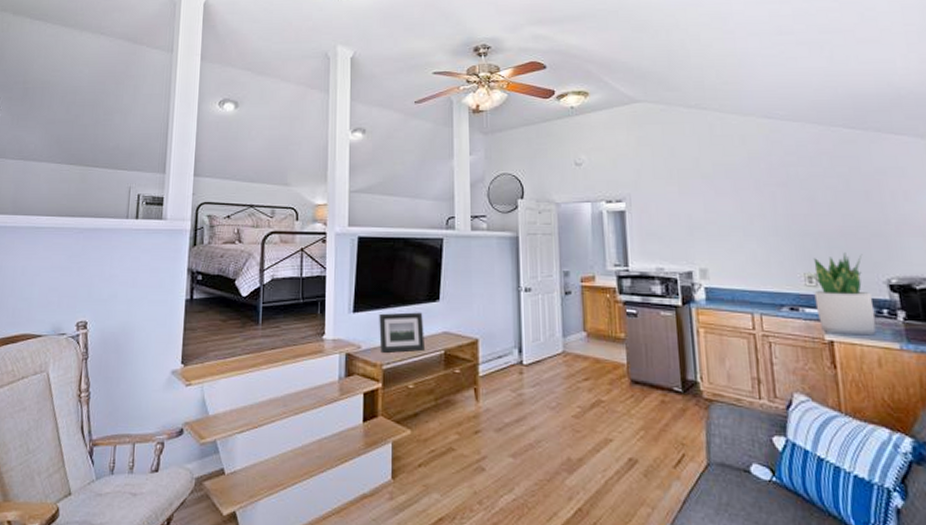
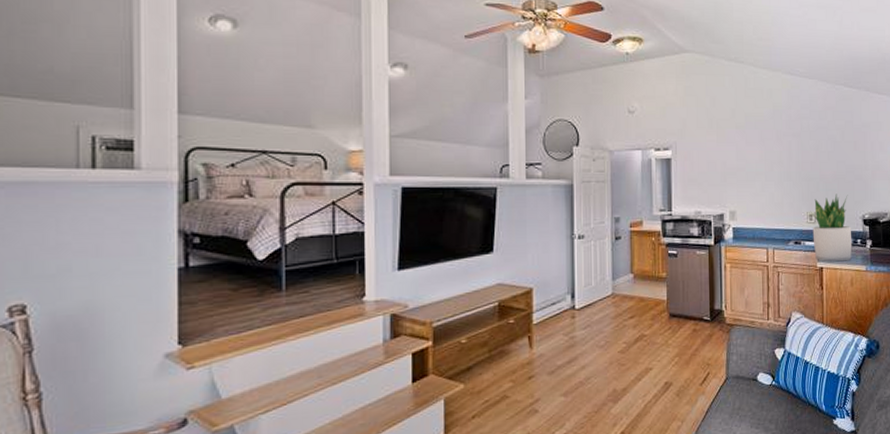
picture frame: present [379,312,424,353] -> none [428,265,478,310]

